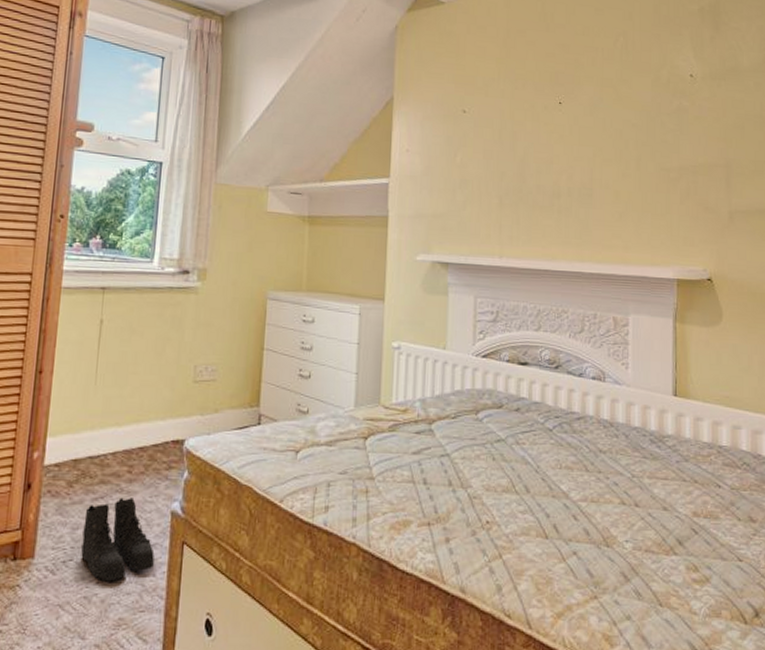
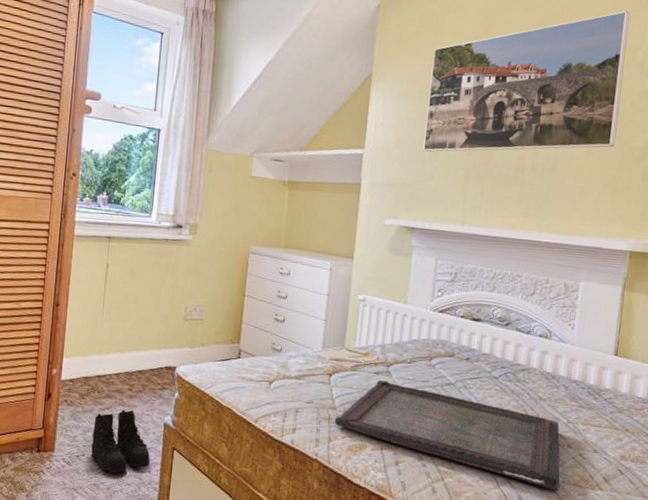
serving tray: none [373,440,631,559] -> present [334,380,561,490]
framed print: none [453,30,650,180] -> present [423,10,630,153]

